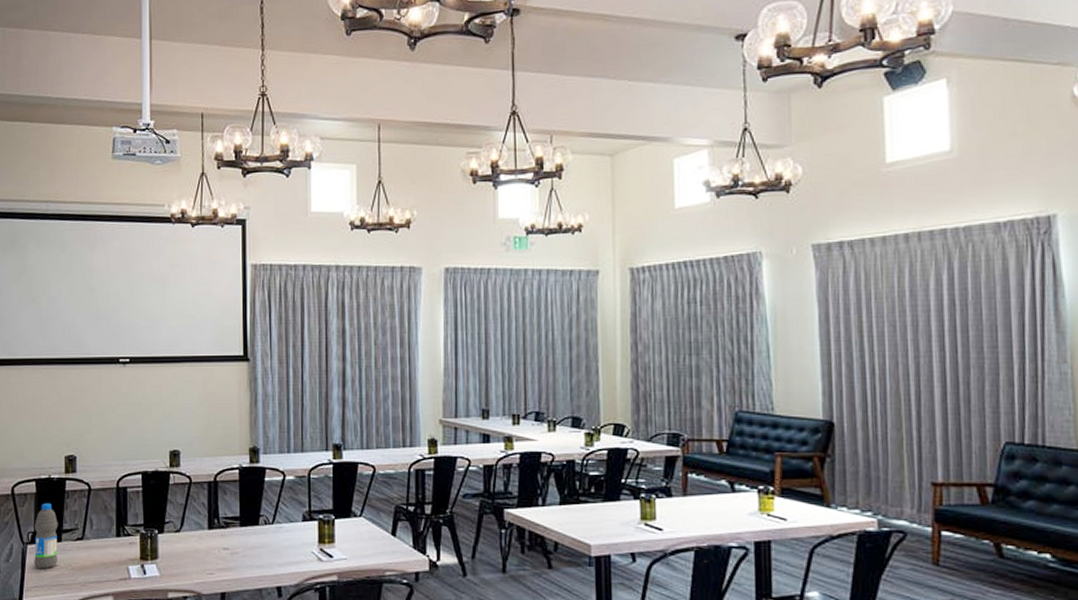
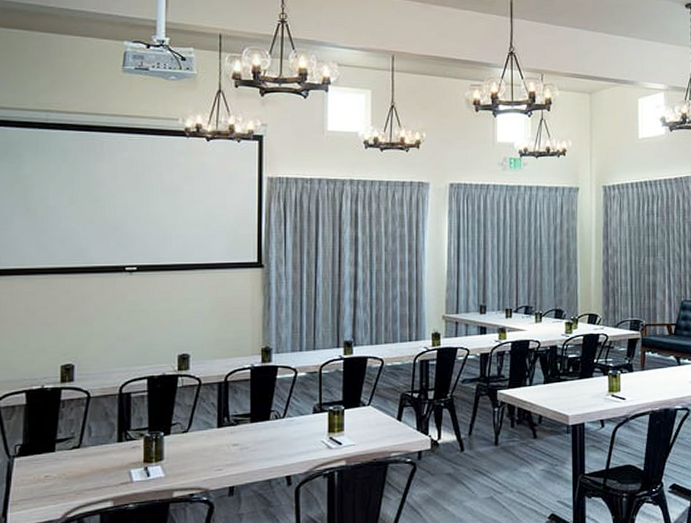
water bottle: present [34,503,58,569] -> none [22,413,51,481]

